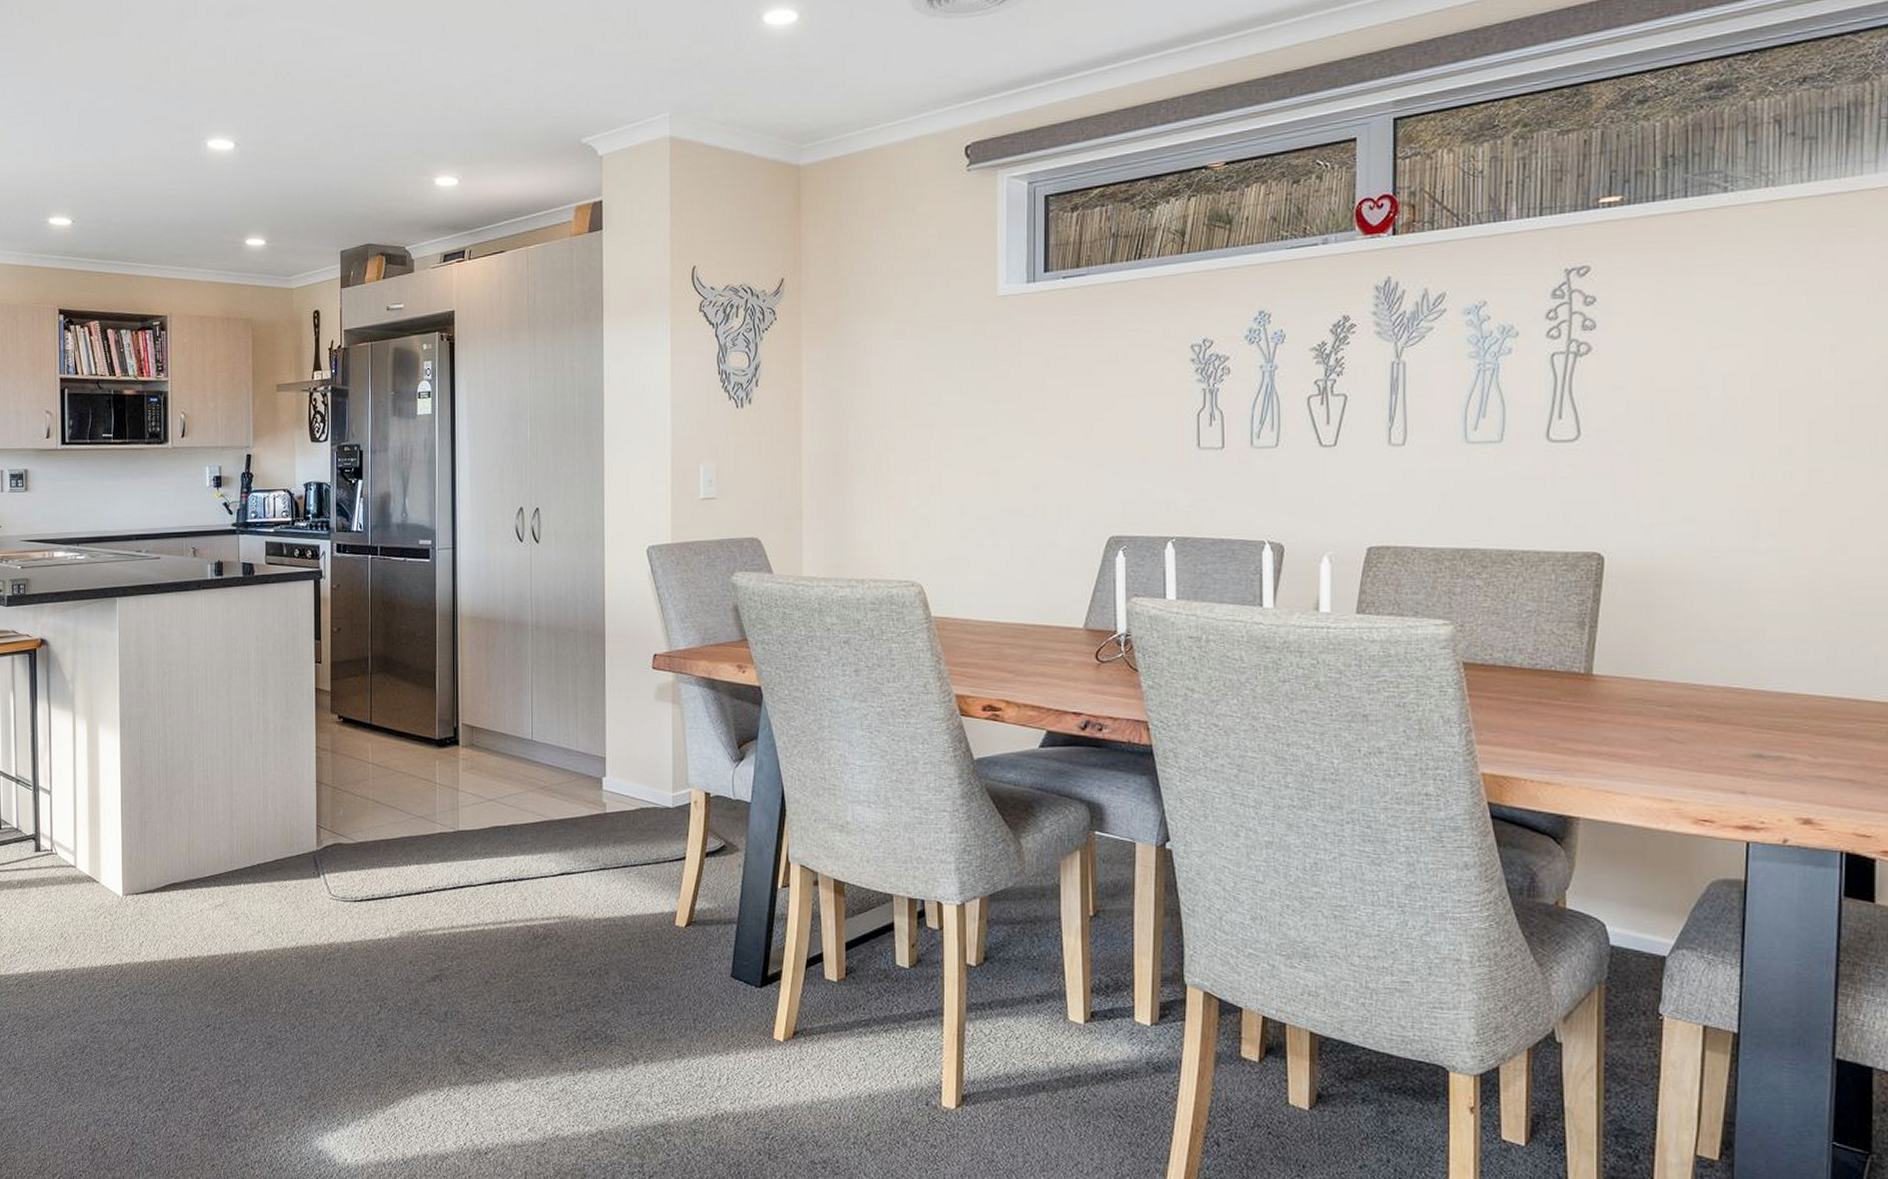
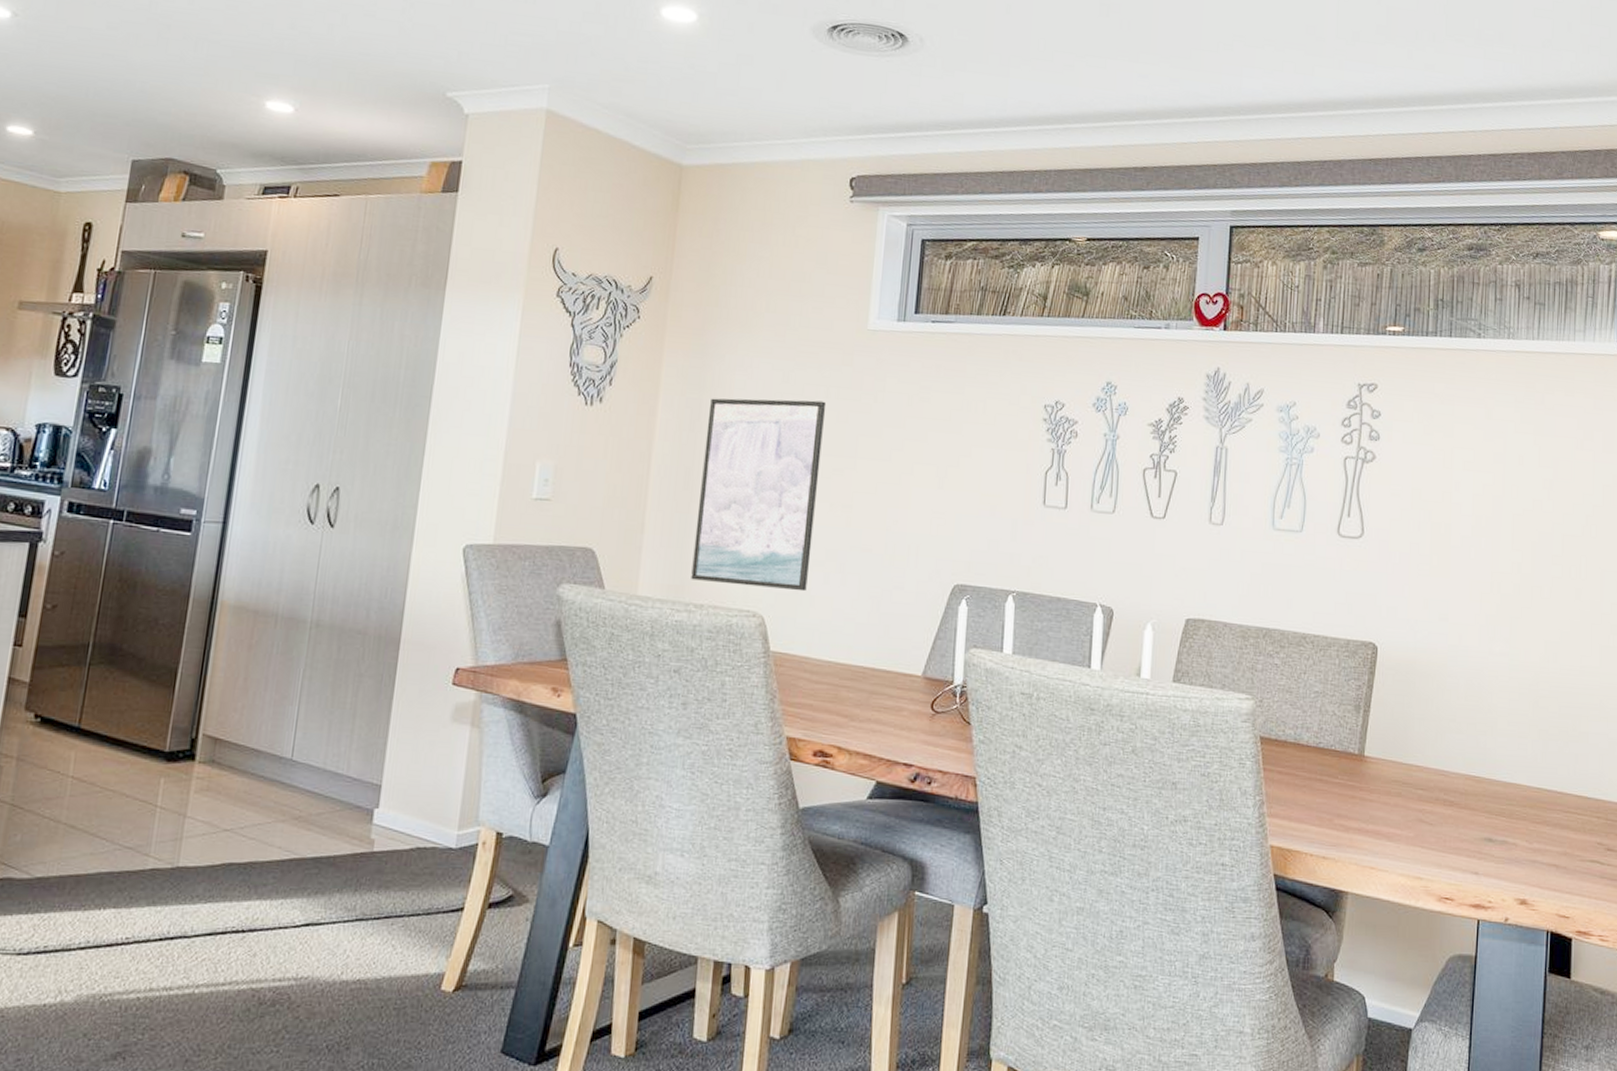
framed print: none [849,373,963,558] -> present [691,398,827,592]

